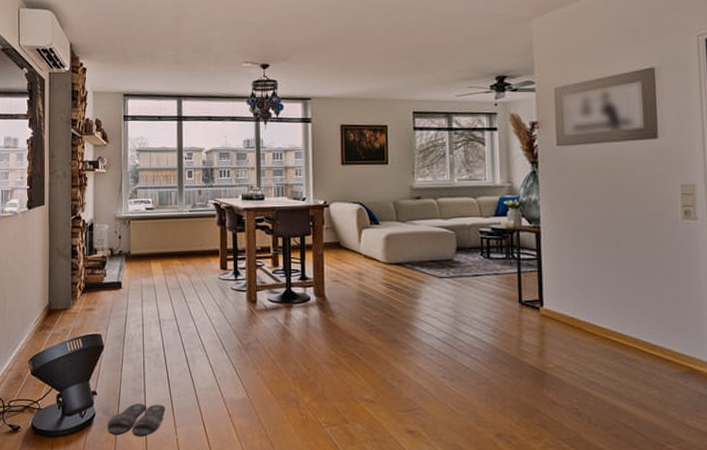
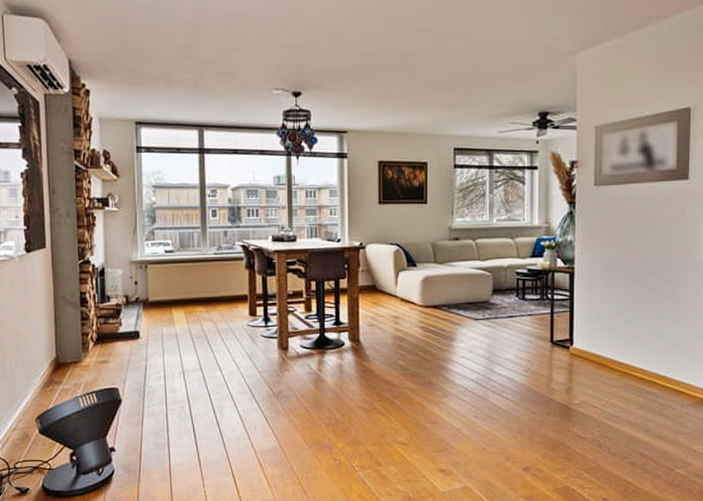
slippers: present [107,403,166,437] -> none [128,457,192,492]

